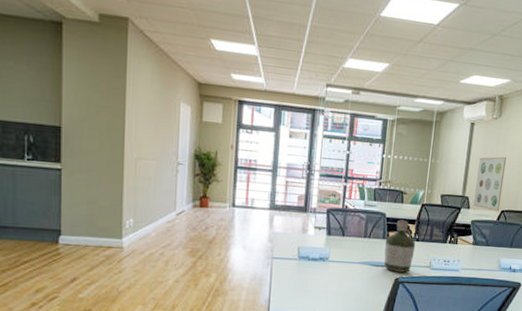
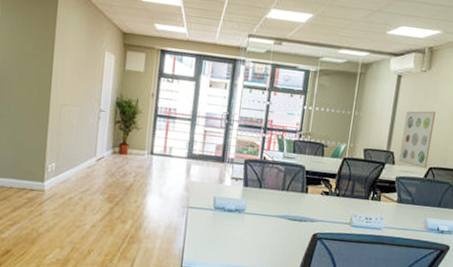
bottle: present [384,220,416,273] -> none [302,173,336,229]

